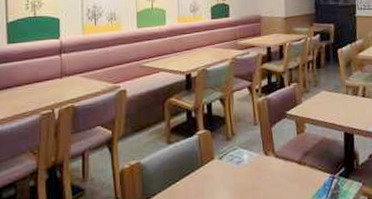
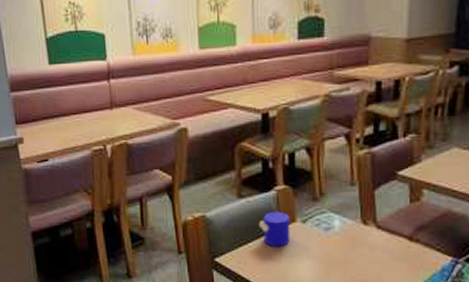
cup: none [184,152,210,183] -> present [258,212,291,247]

